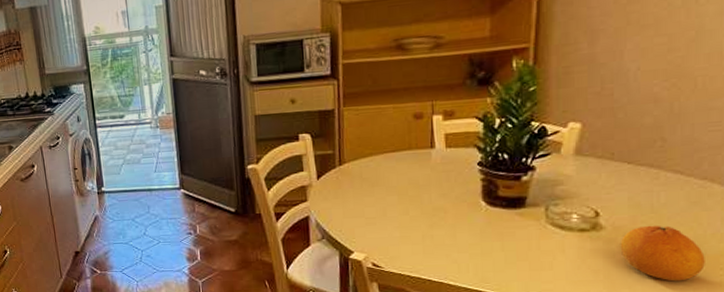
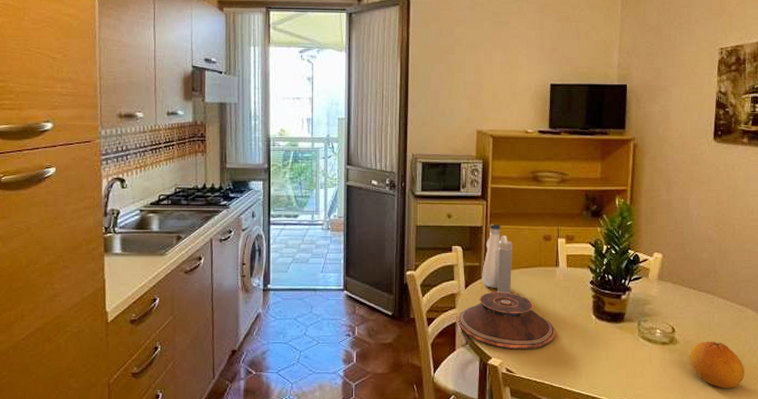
plate: none [310,180,433,243] -> present [457,291,555,350]
water bottle: none [336,105,374,183] -> present [482,223,513,294]

